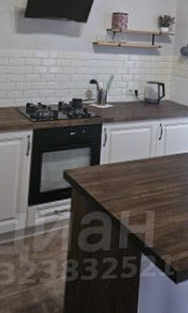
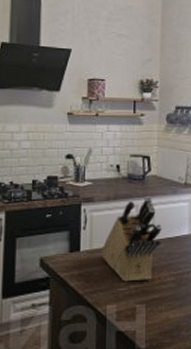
knife block: none [118,118,172,191] -> present [101,197,162,282]

